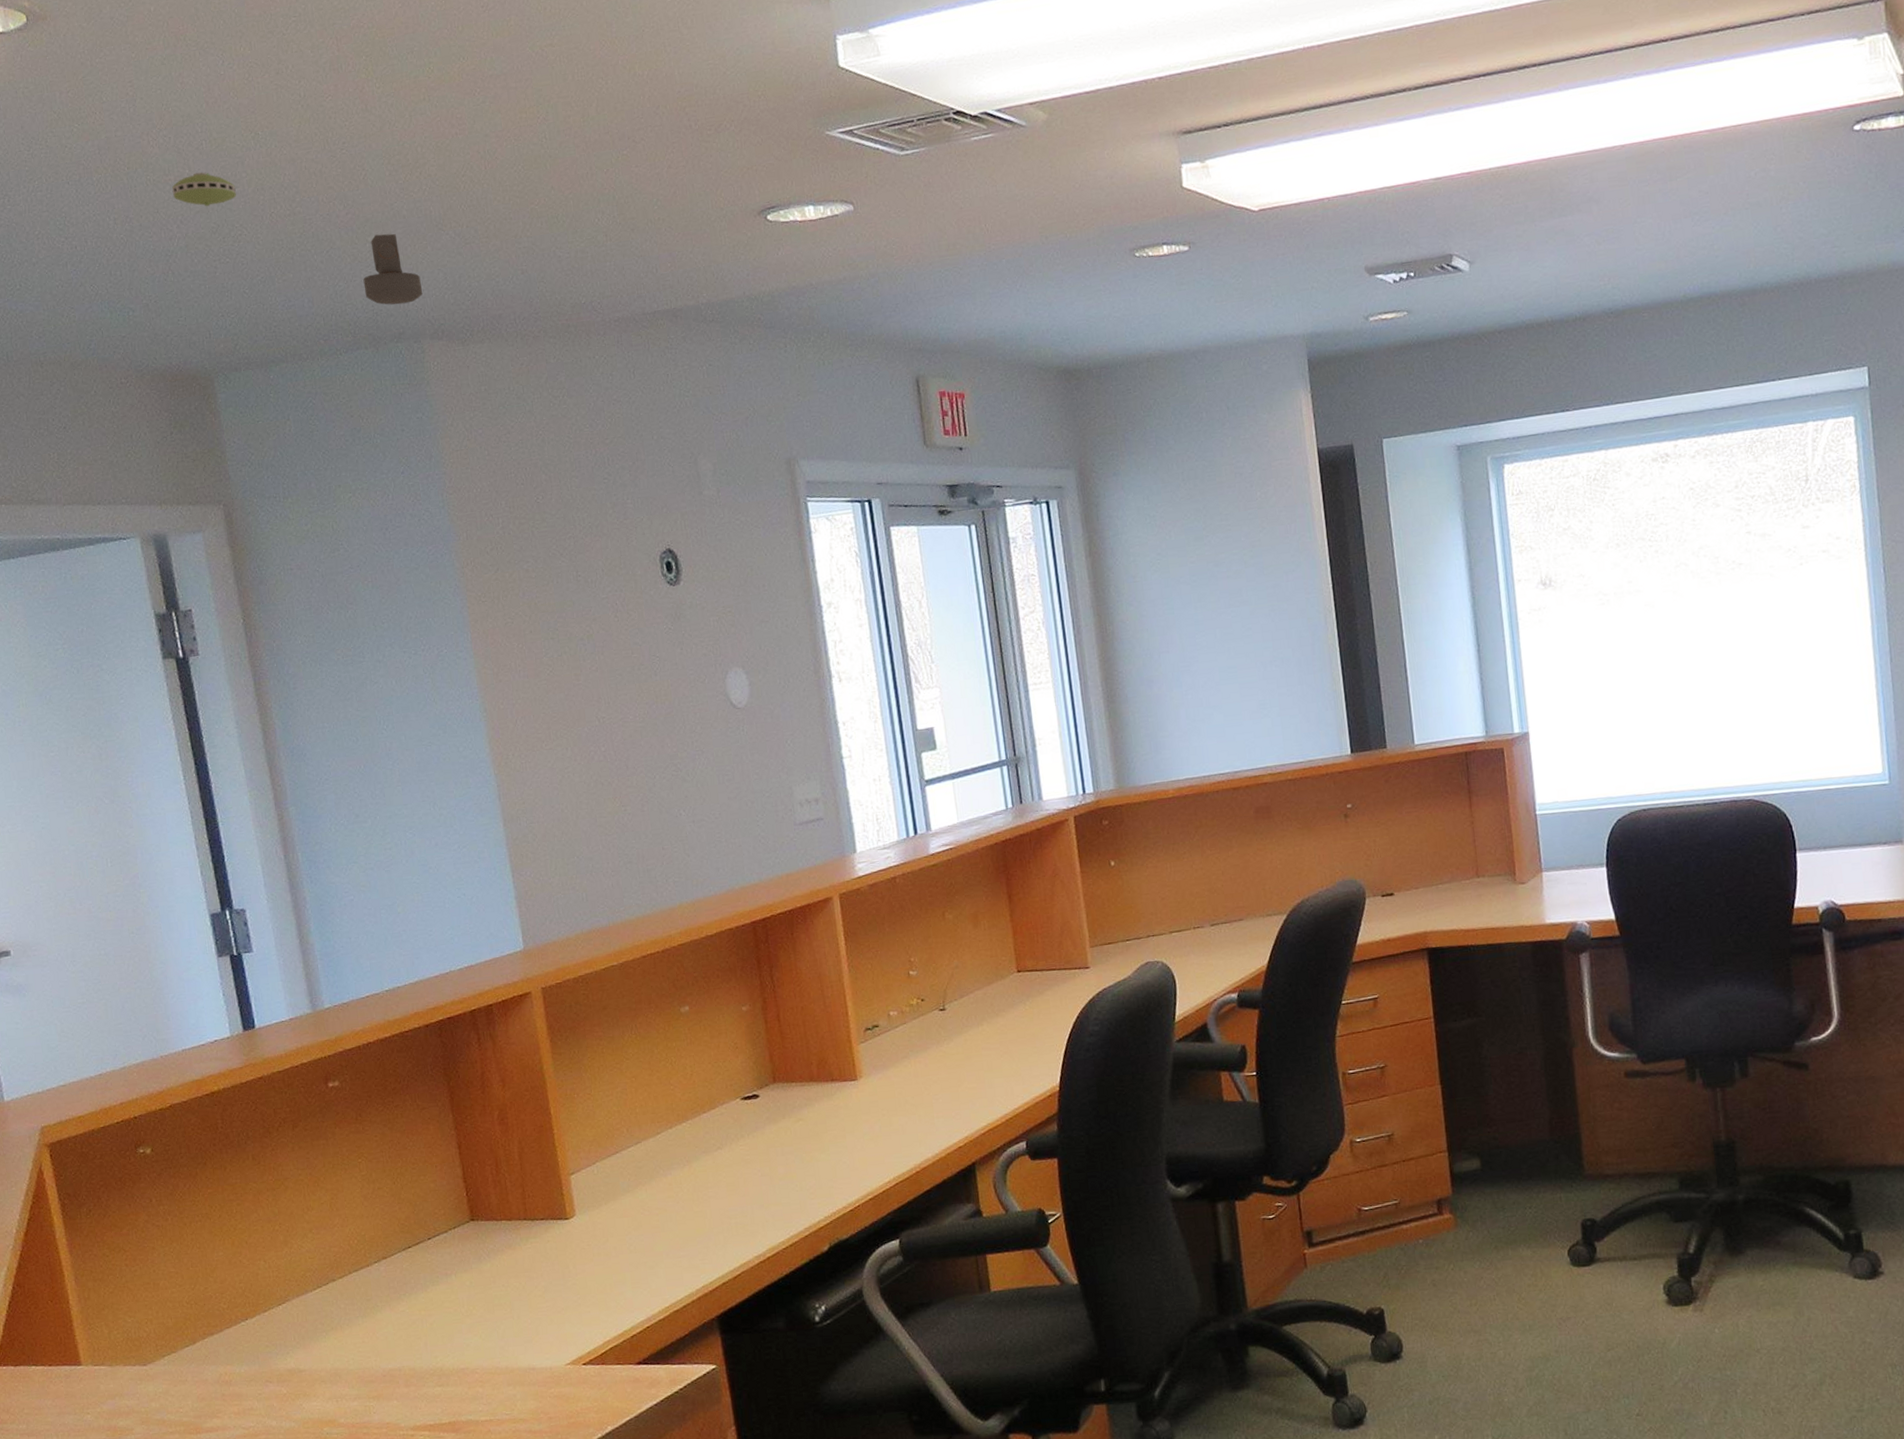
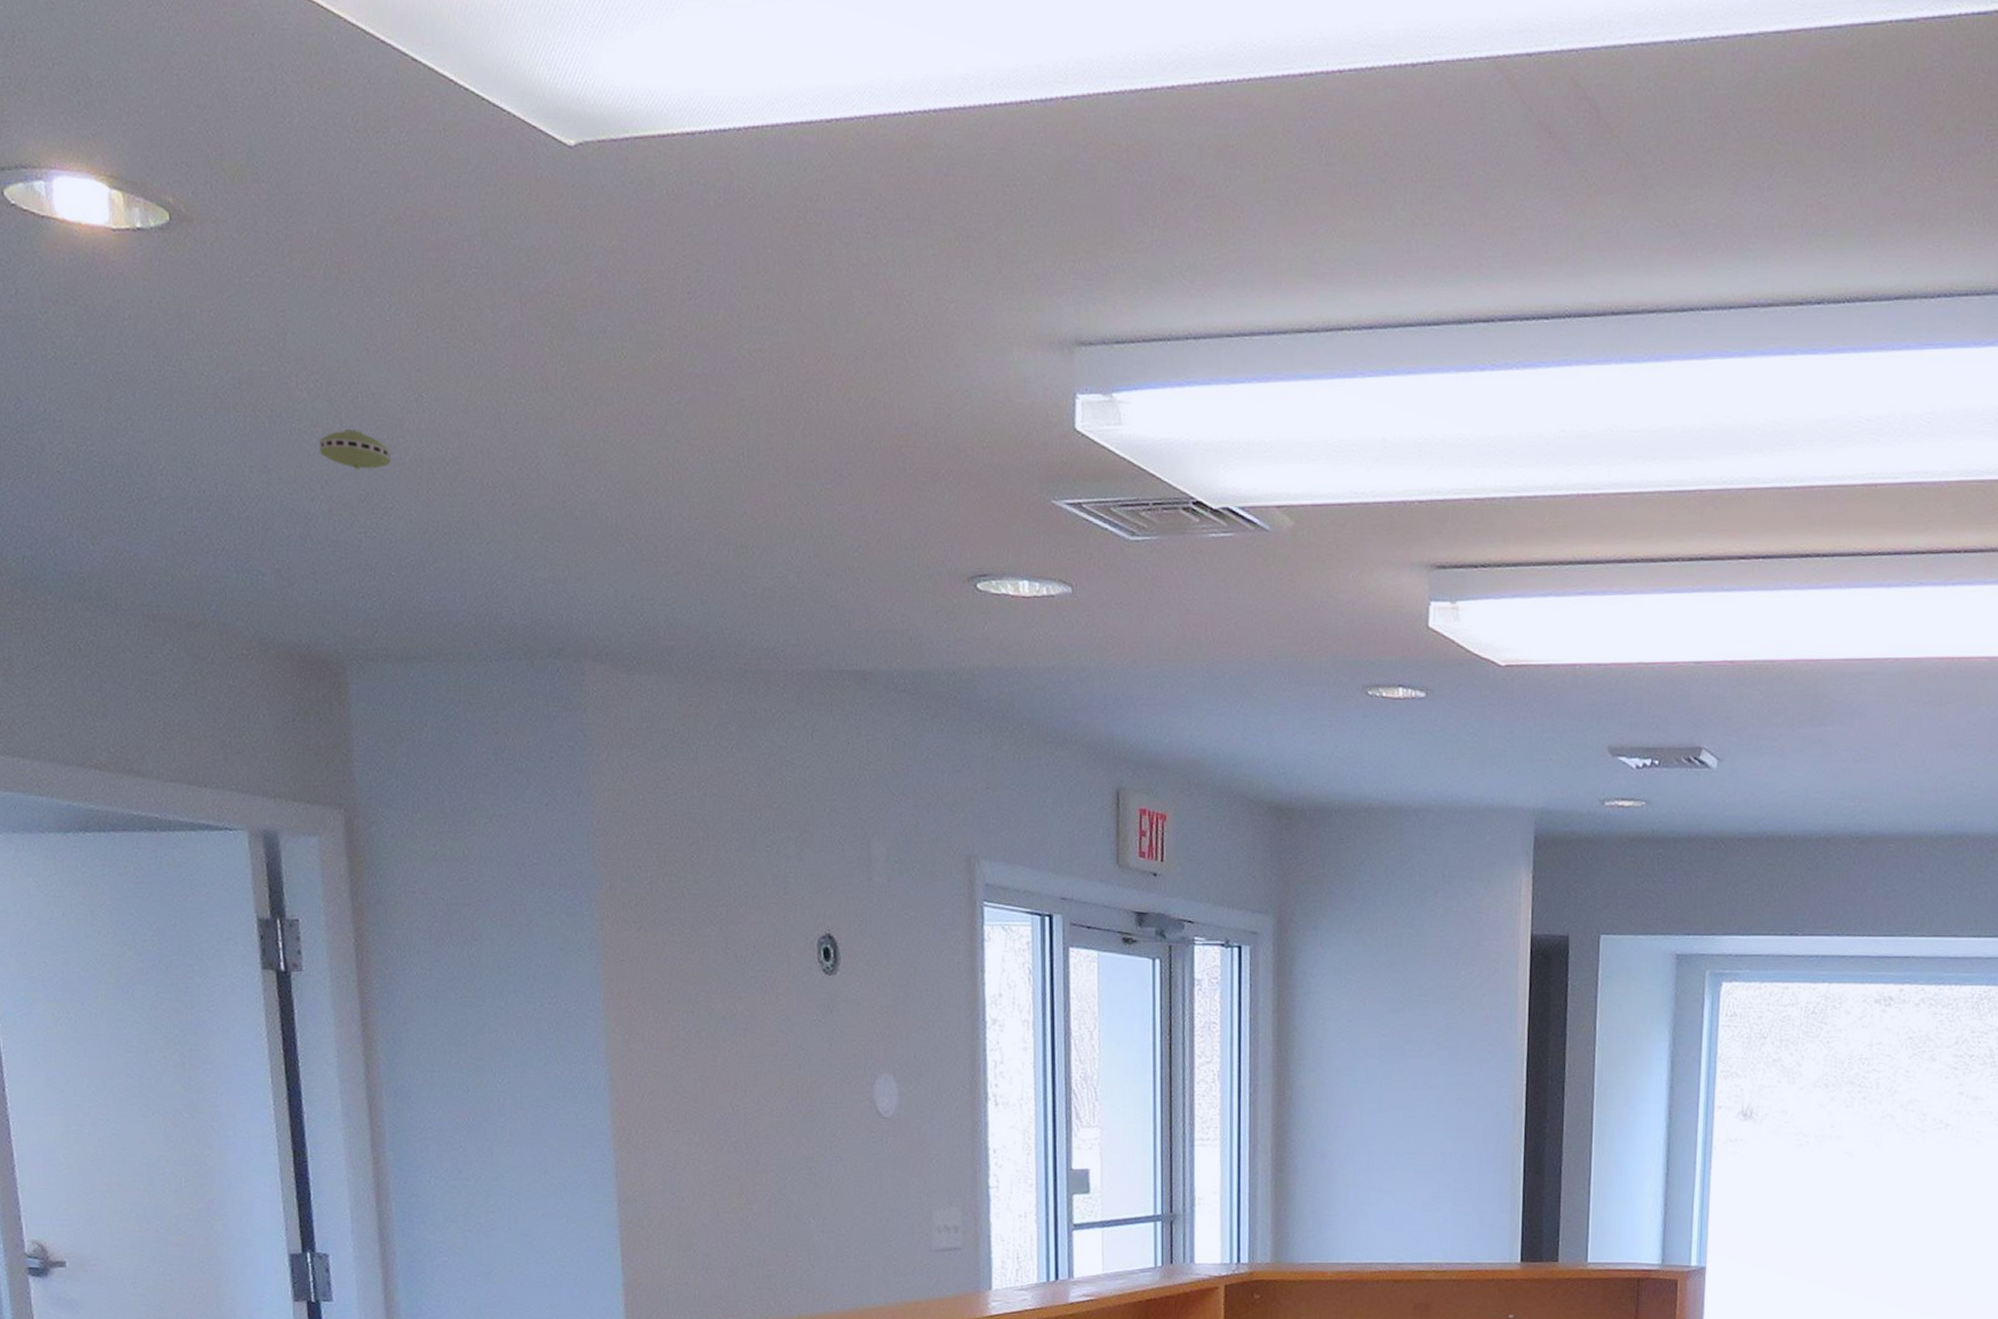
security camera: present [363,233,423,305] -> none [524,533,589,617]

